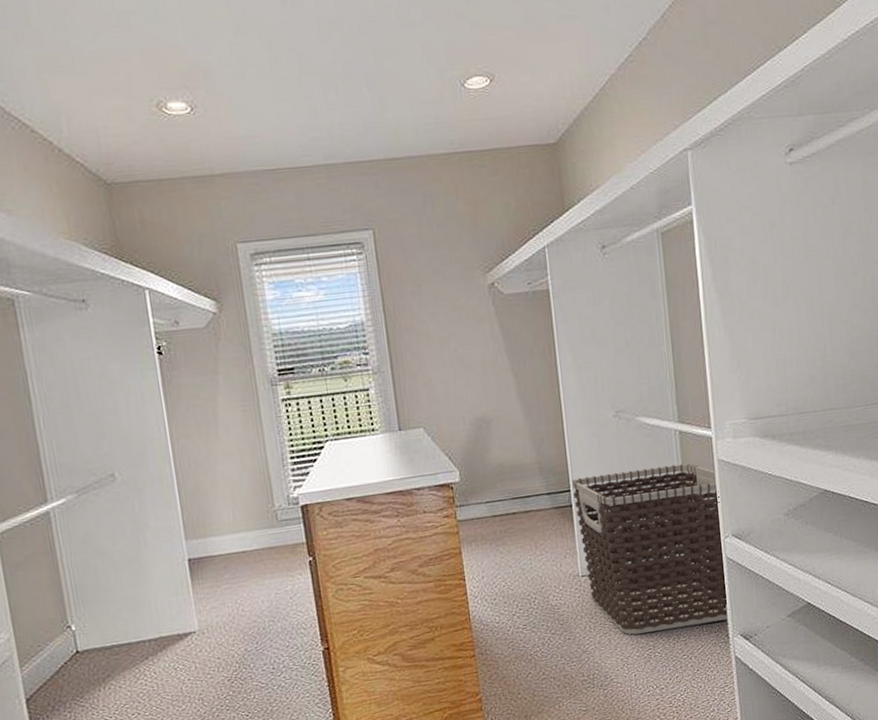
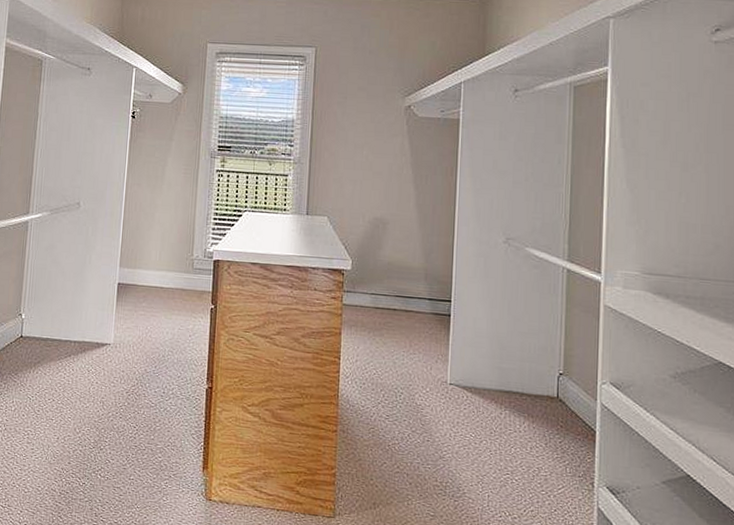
clothes hamper: present [572,464,727,635] -> none [453,291,602,467]

